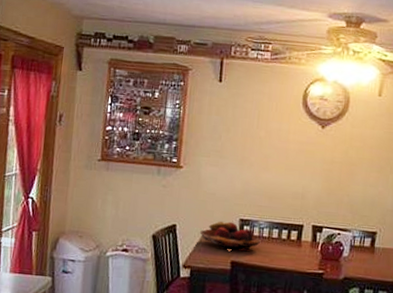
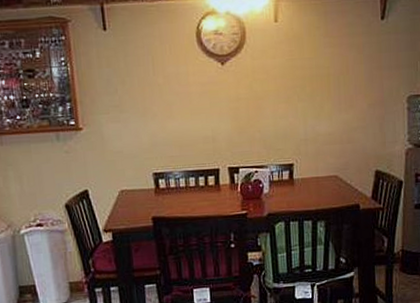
fruit basket: present [199,220,261,252] -> none [113,177,179,207]

